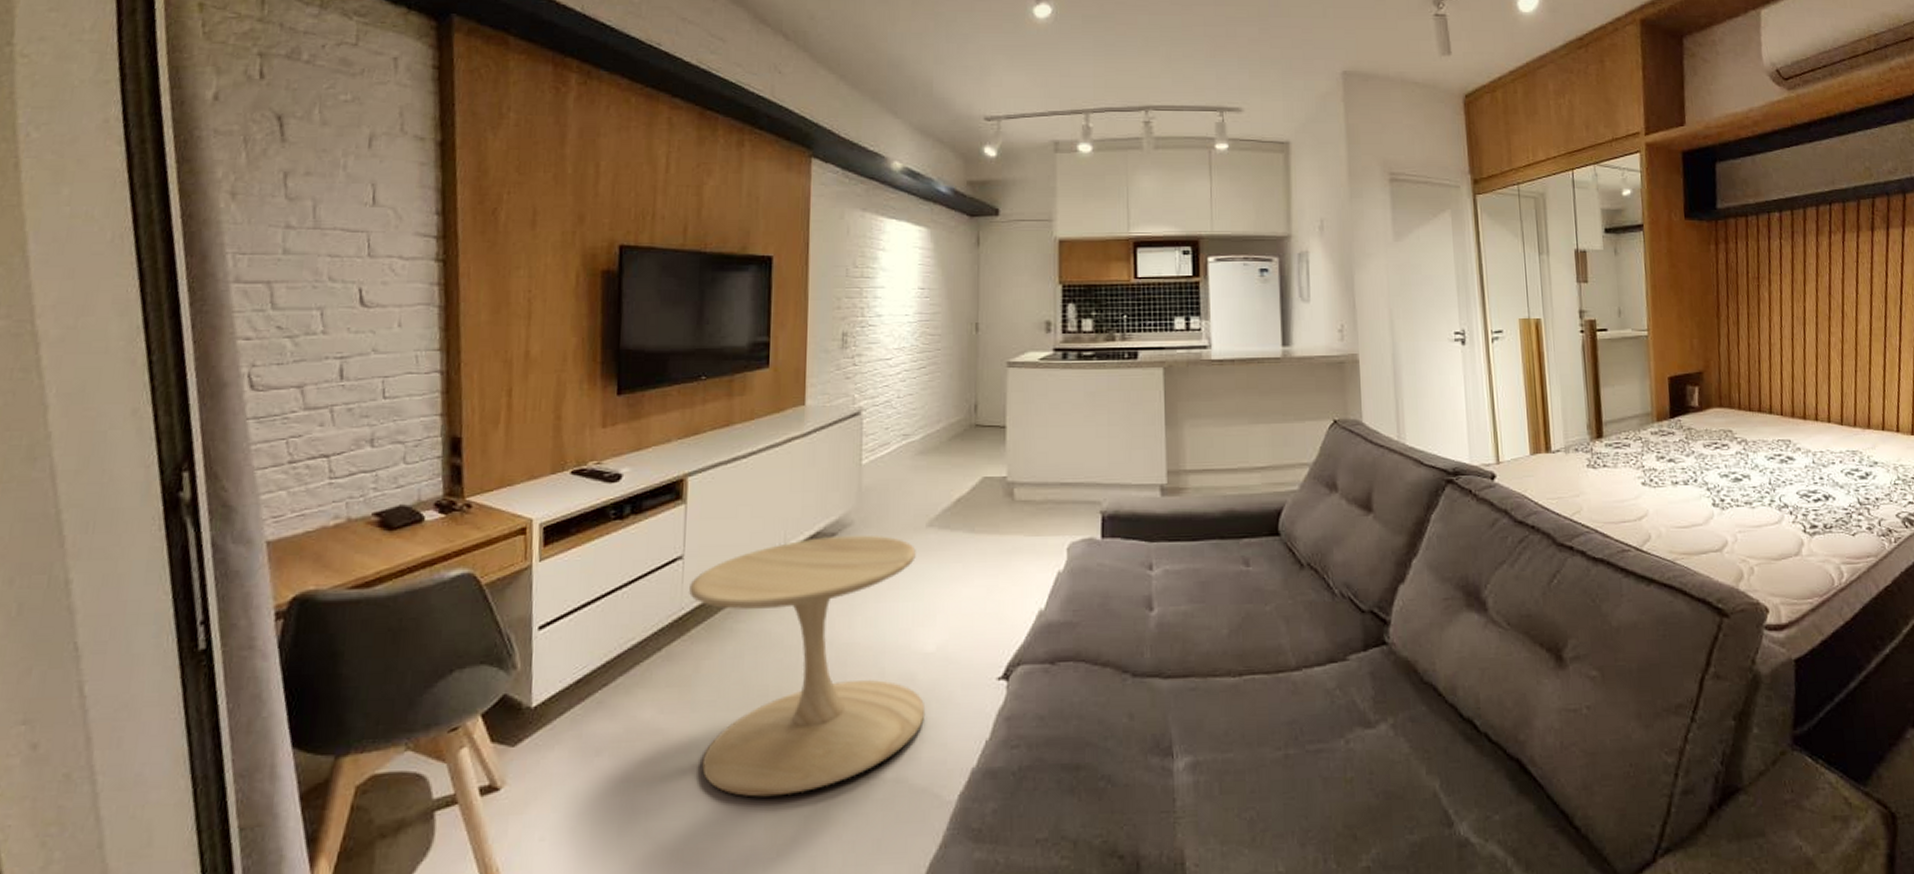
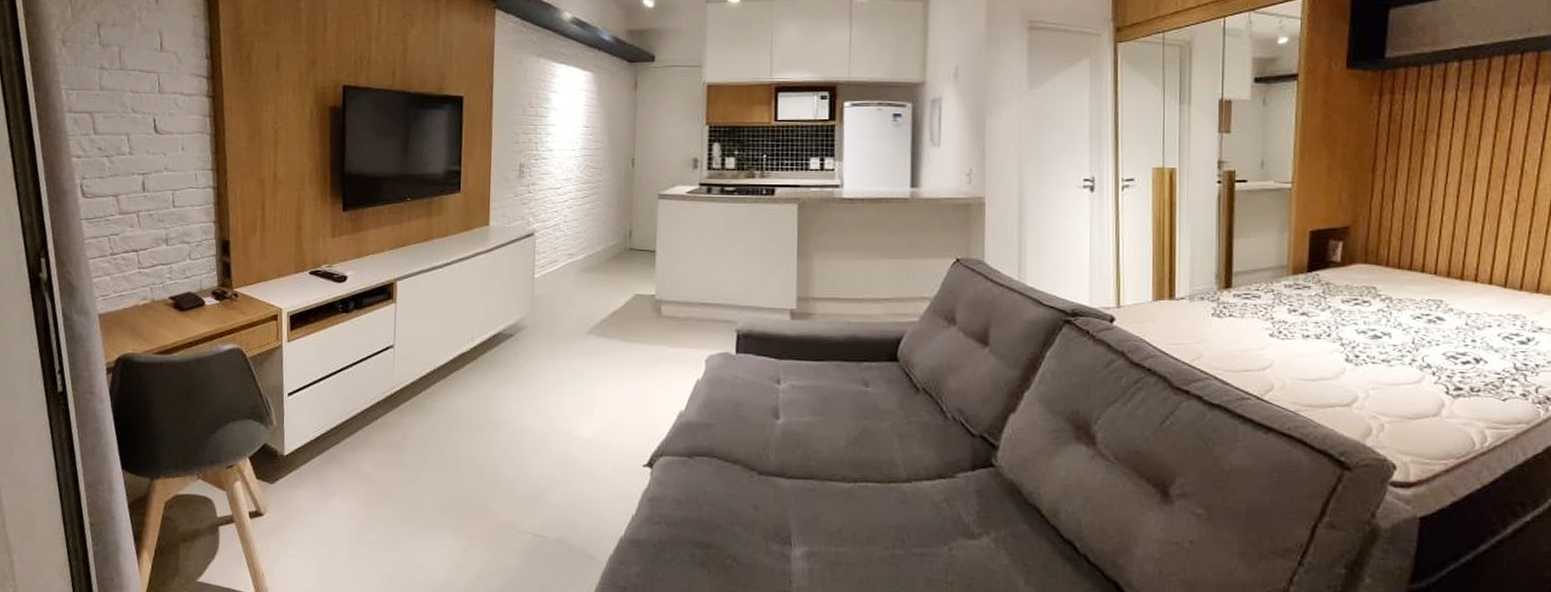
side table: present [689,534,926,797] -> none [399,337,583,543]

